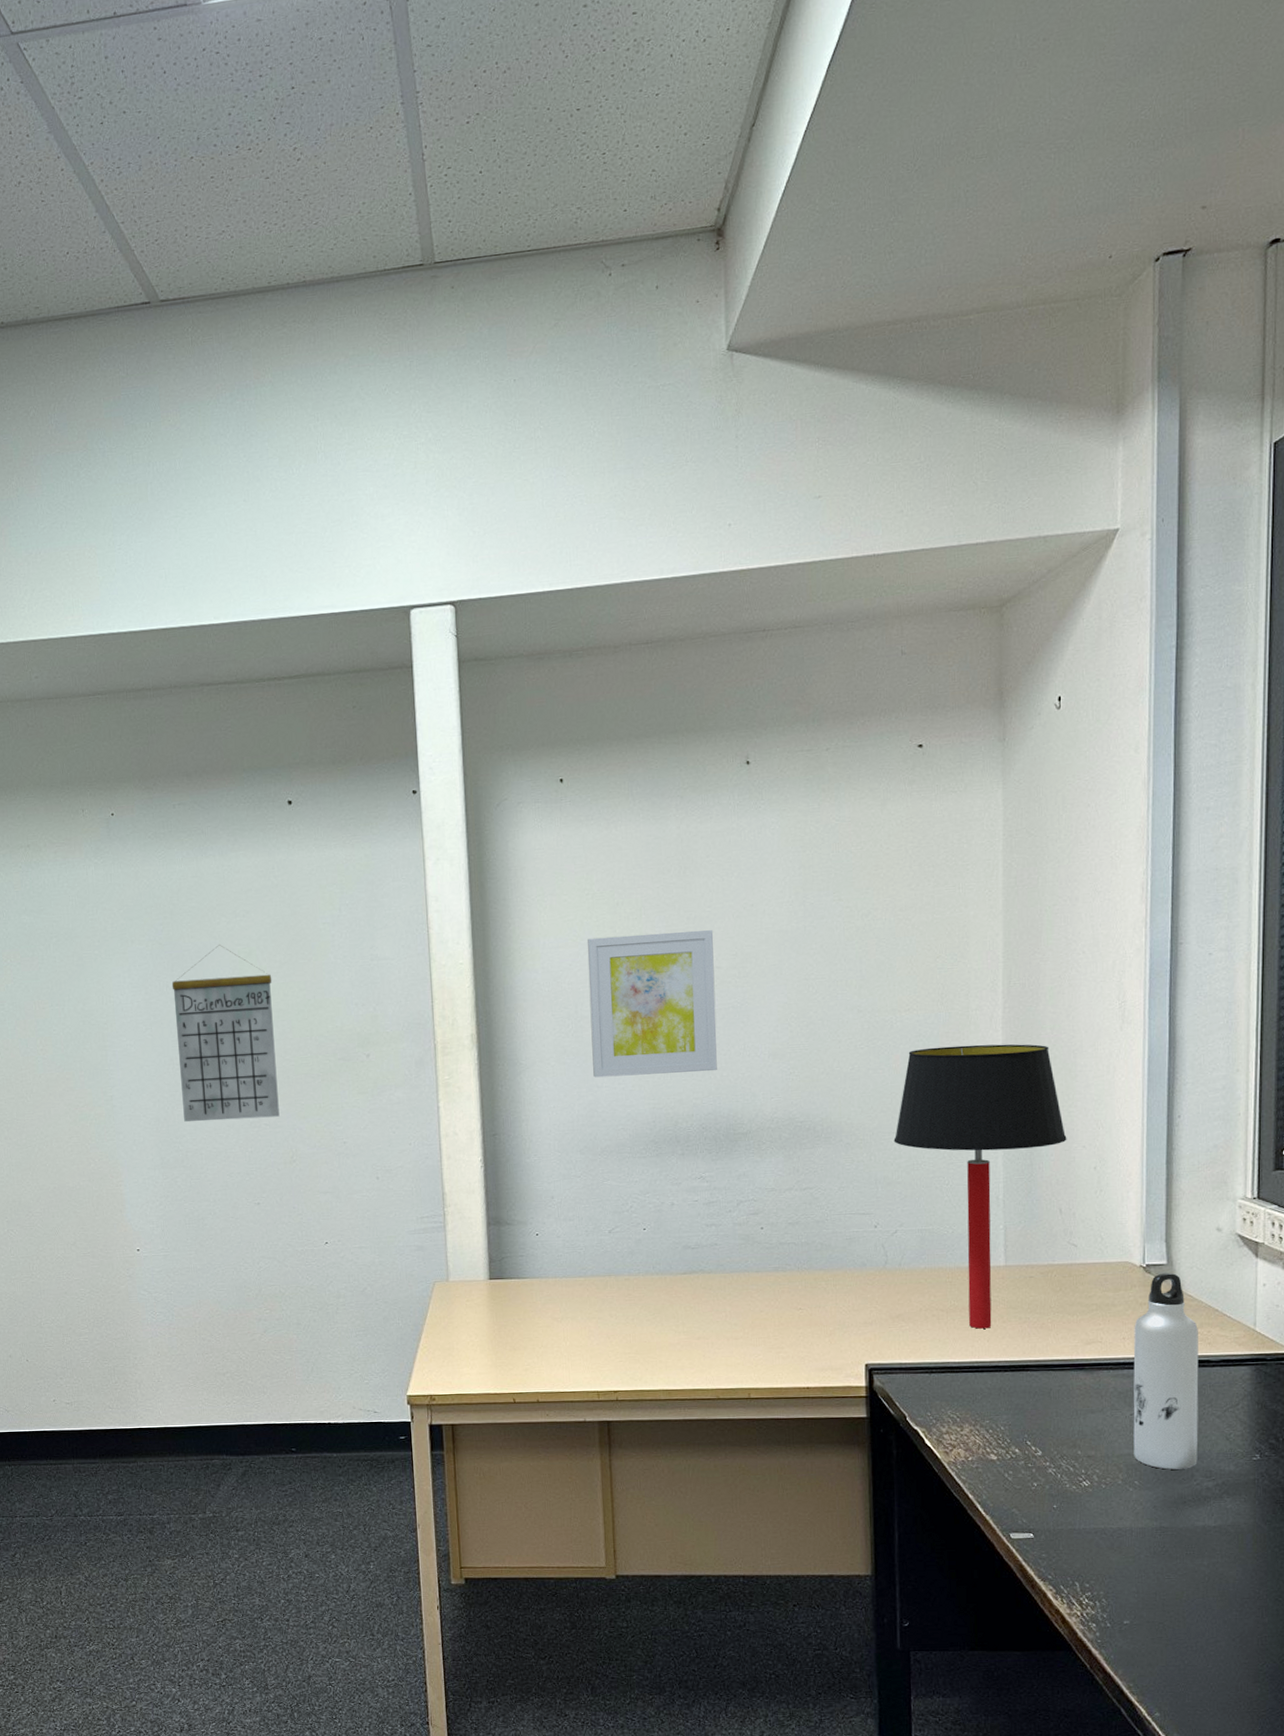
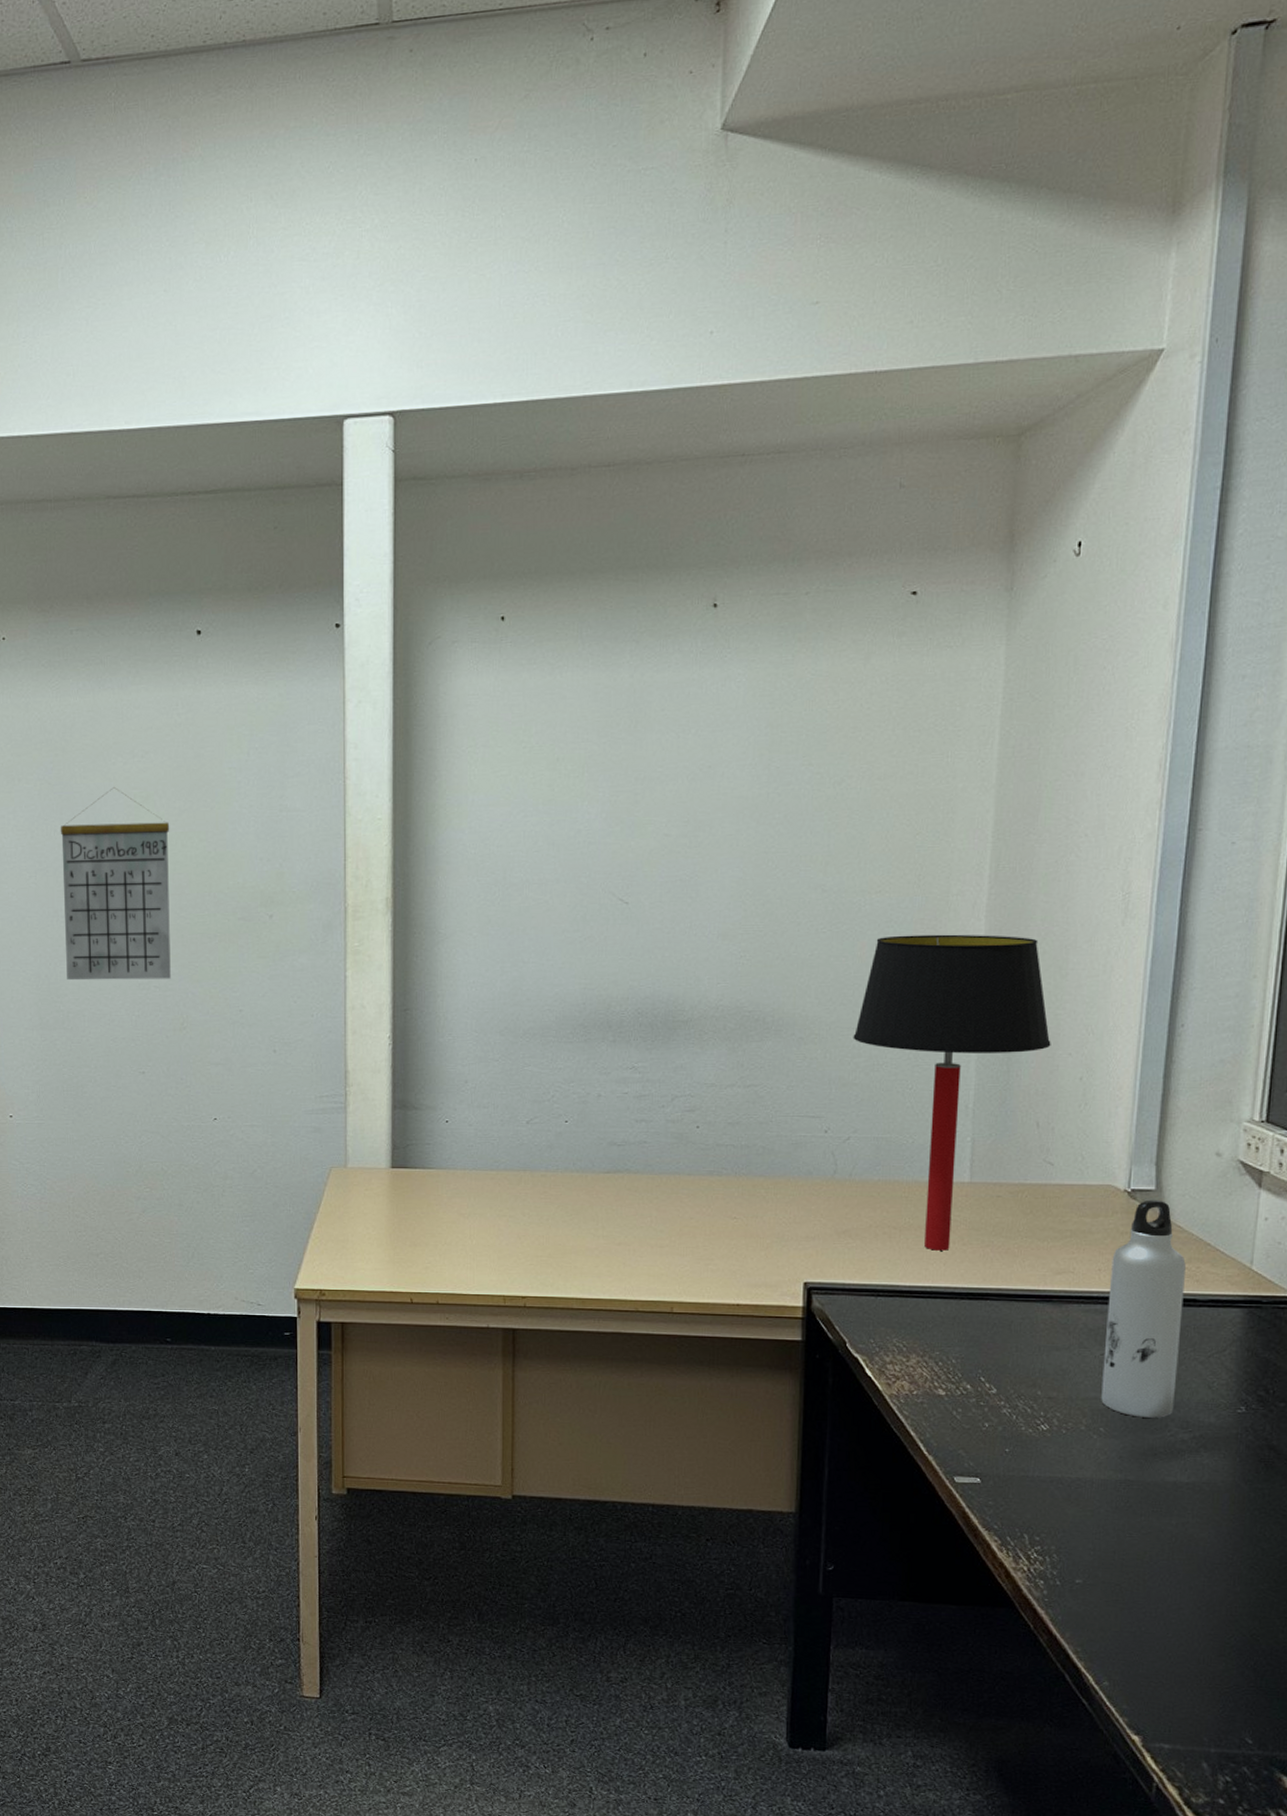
wall art: present [587,930,717,1078] -> none [520,792,664,952]

